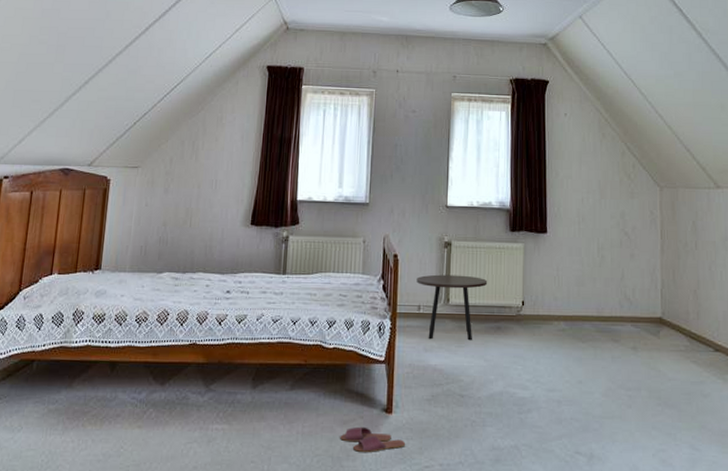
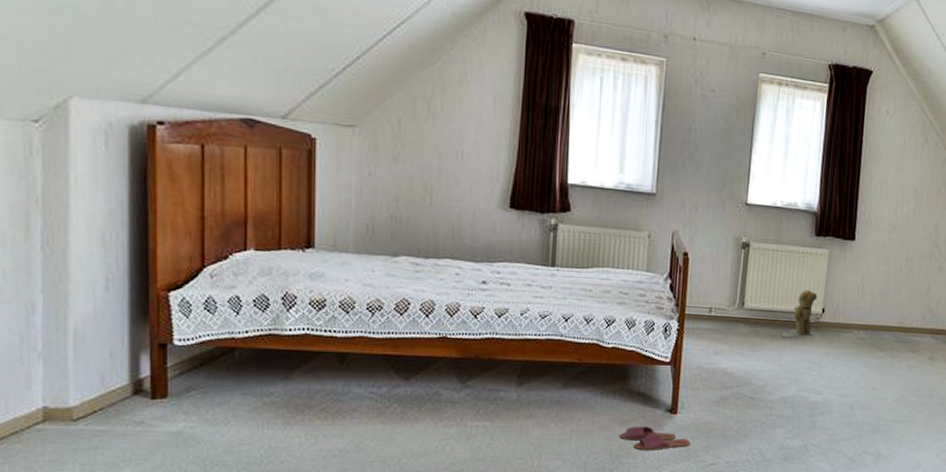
side table: present [416,274,488,341] -> none [708,276,787,346]
teddy bear: none [486,284,517,332] -> present [782,290,818,338]

